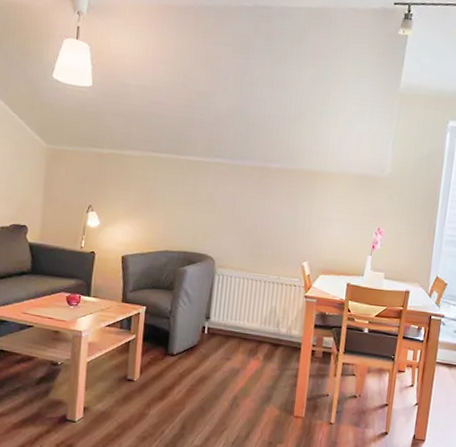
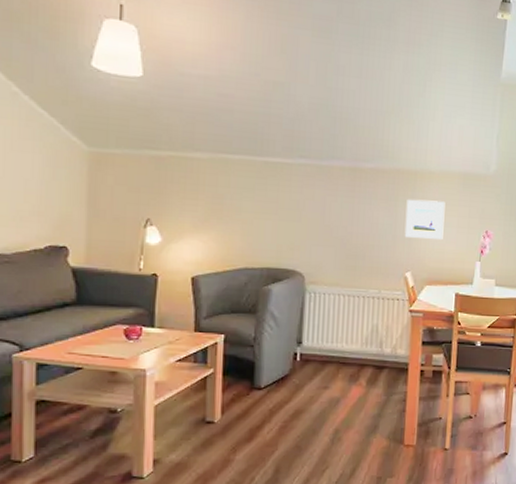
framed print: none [303,196,342,234] -> present [404,199,446,239]

